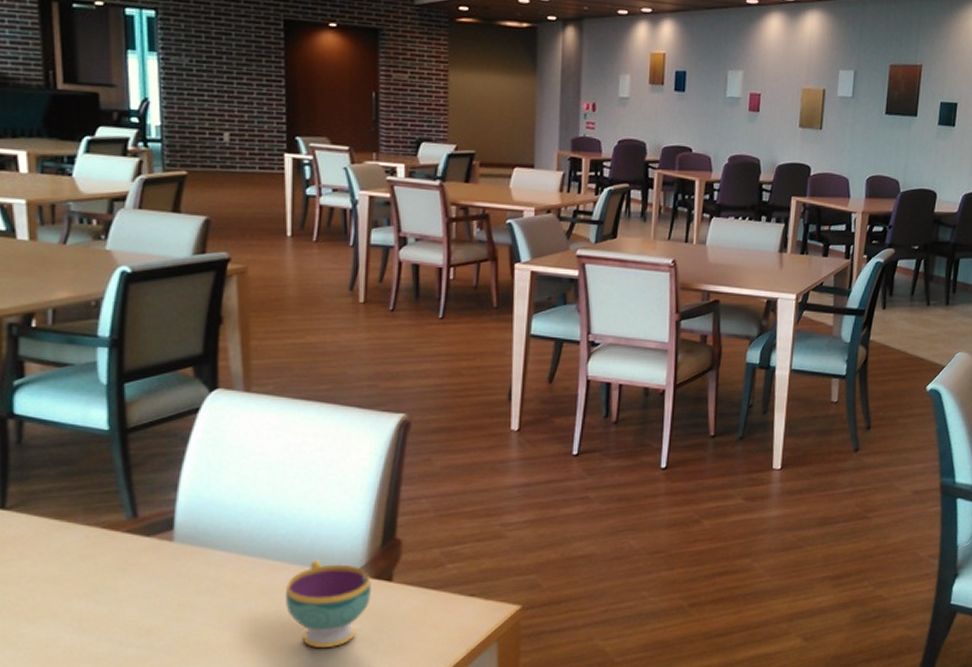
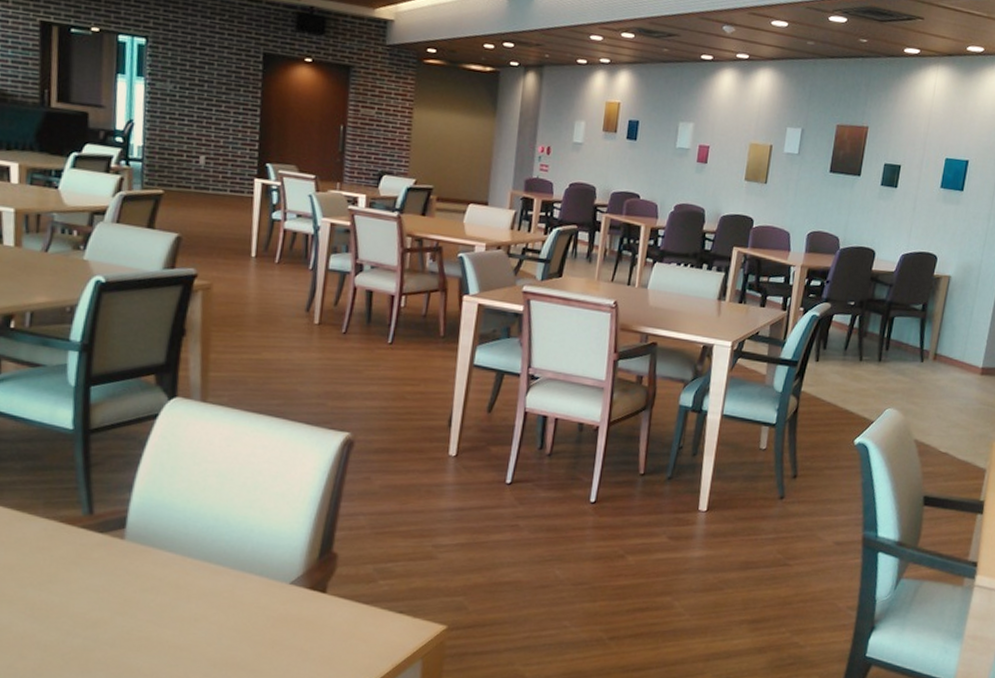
teacup: present [286,560,371,649] -> none [224,567,306,654]

